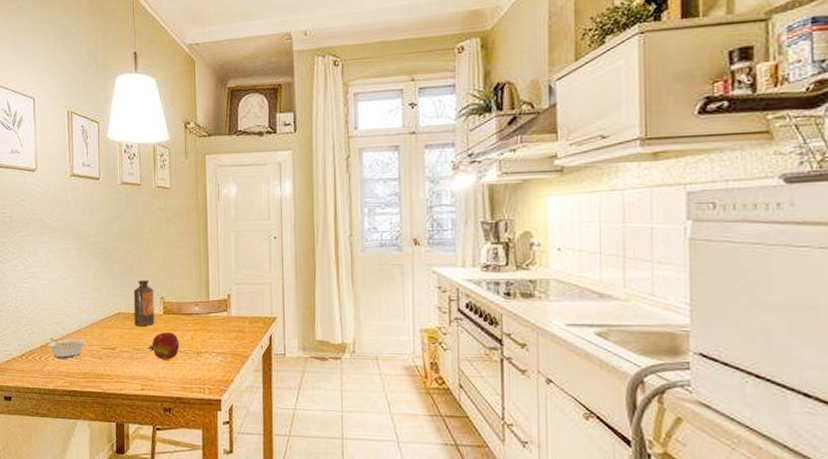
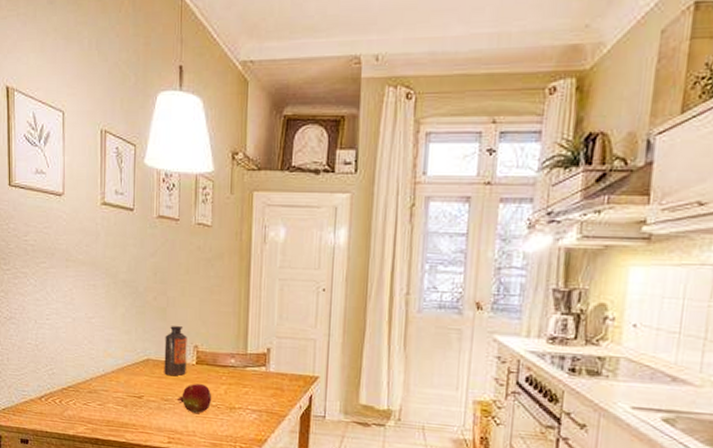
legume: present [48,338,85,358] -> none [70,381,110,404]

